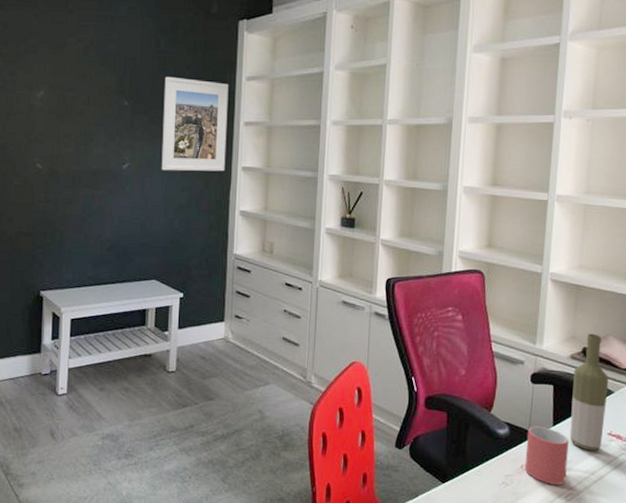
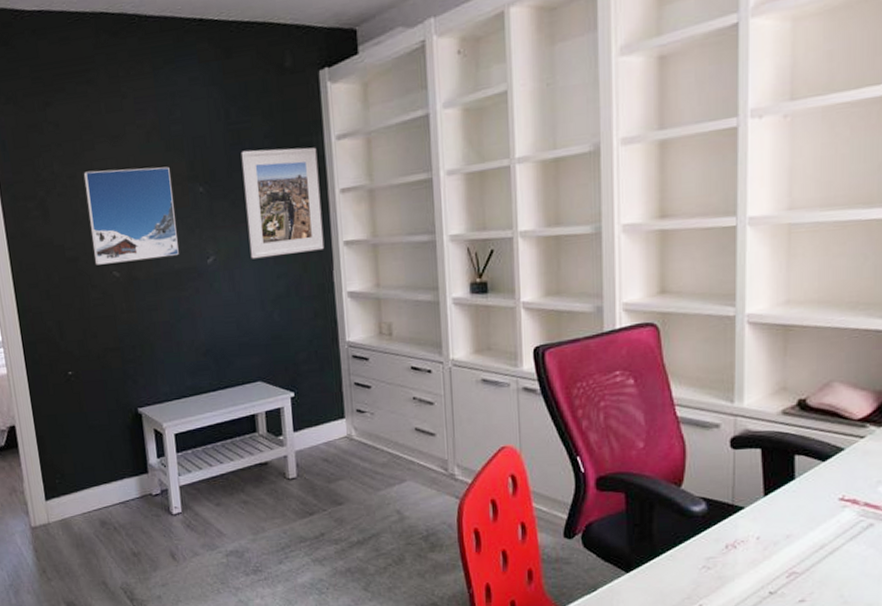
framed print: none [21,71,101,158] -> present [83,166,179,265]
mug: present [524,426,569,485] -> none [730,498,787,564]
bottle: present [569,333,609,451] -> none [787,381,837,521]

